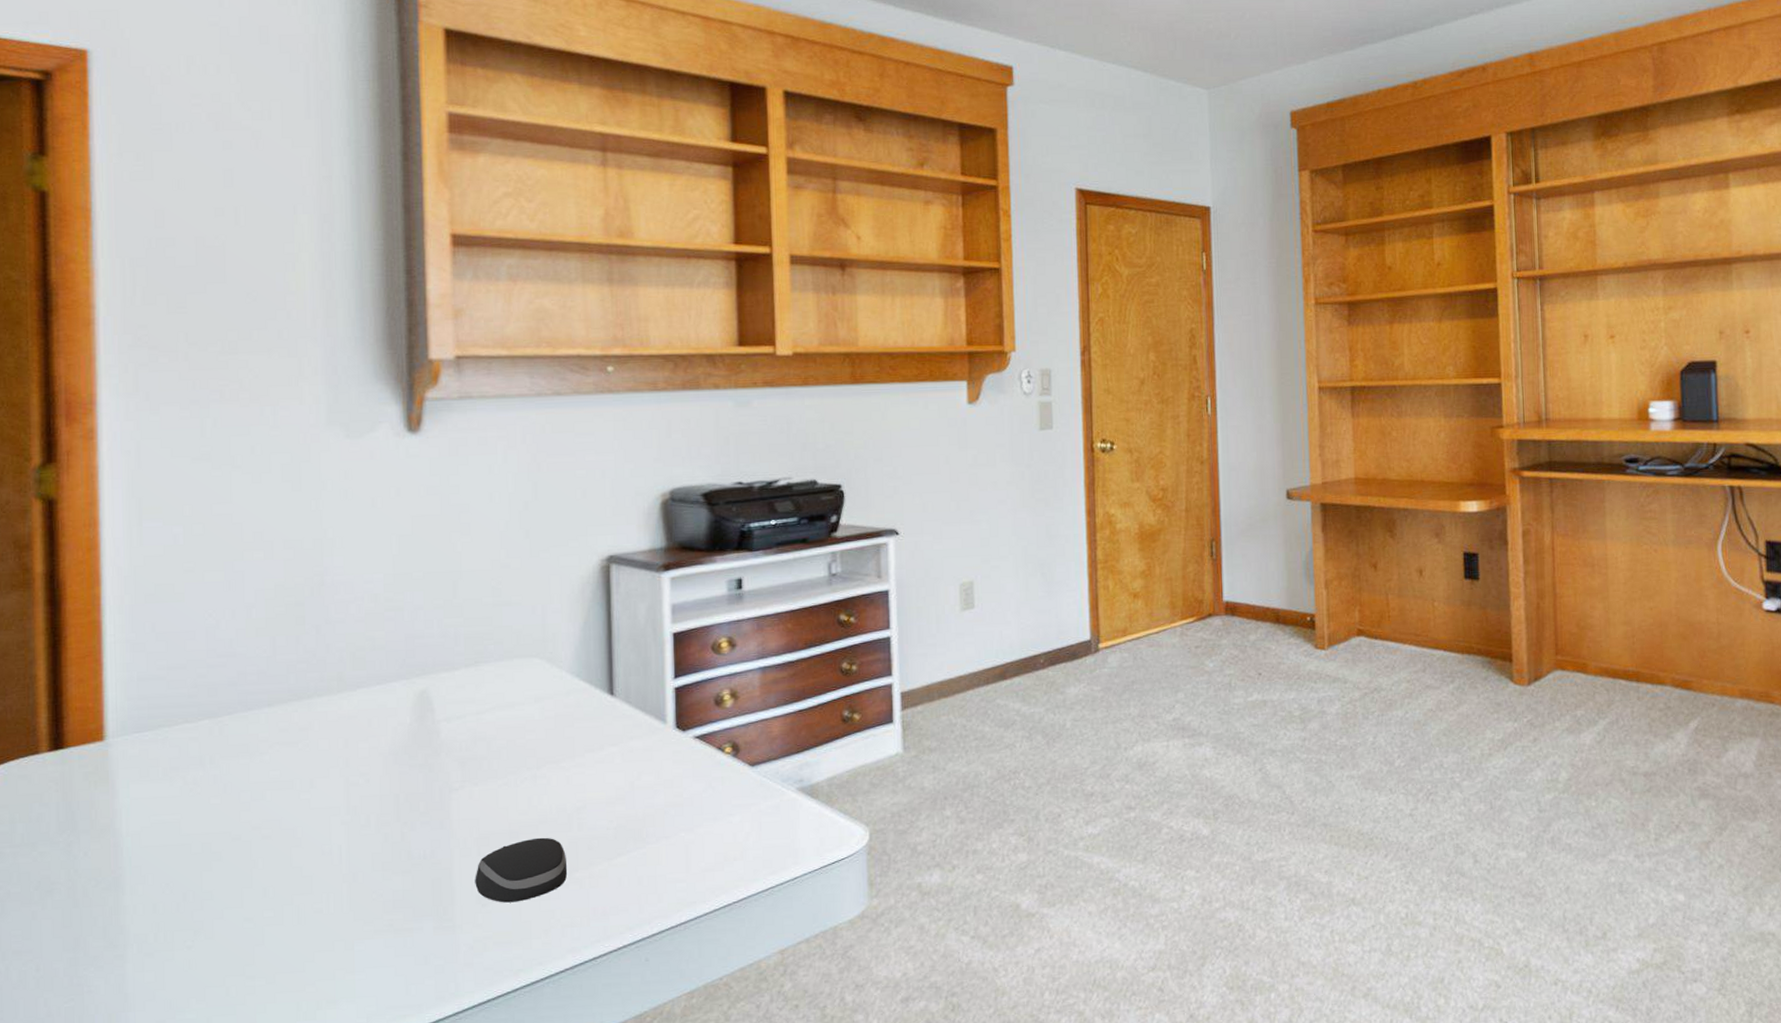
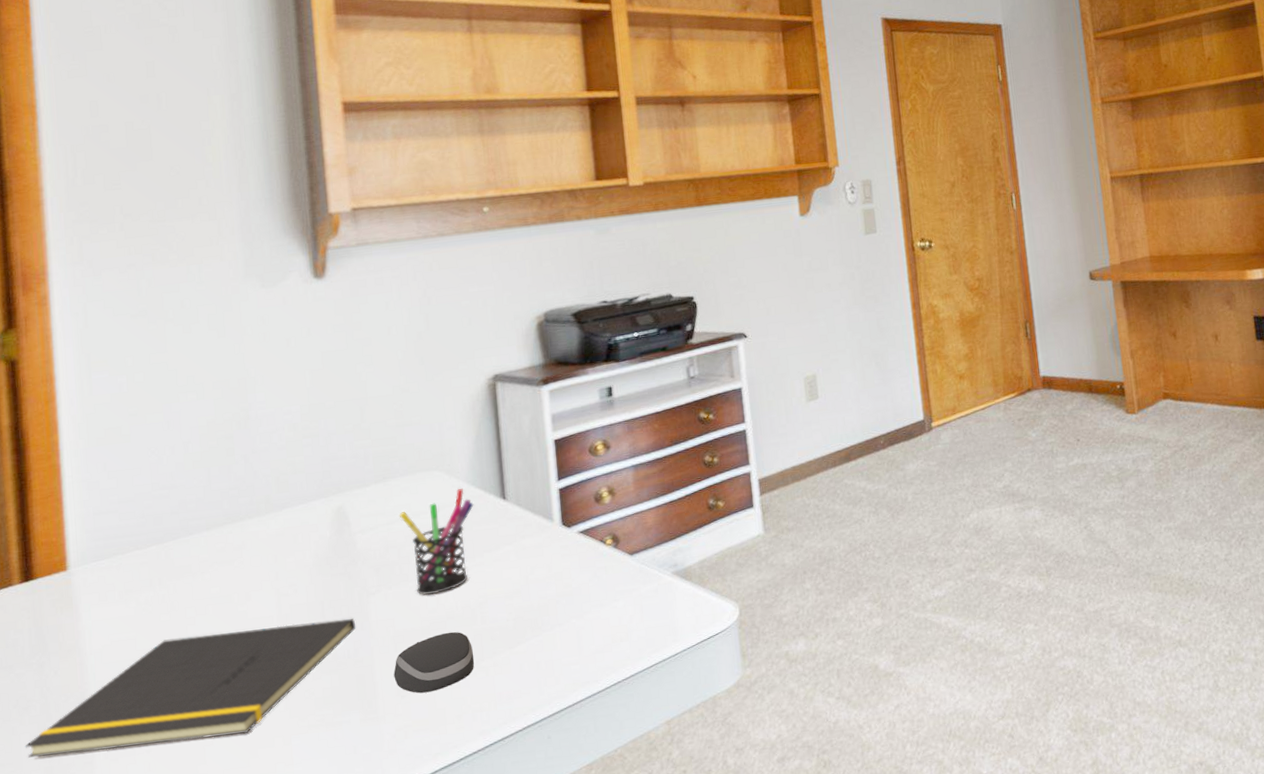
notepad: none [46,815,435,946] -> present [25,618,356,758]
pen holder: none [490,679,577,795] -> present [399,488,474,595]

